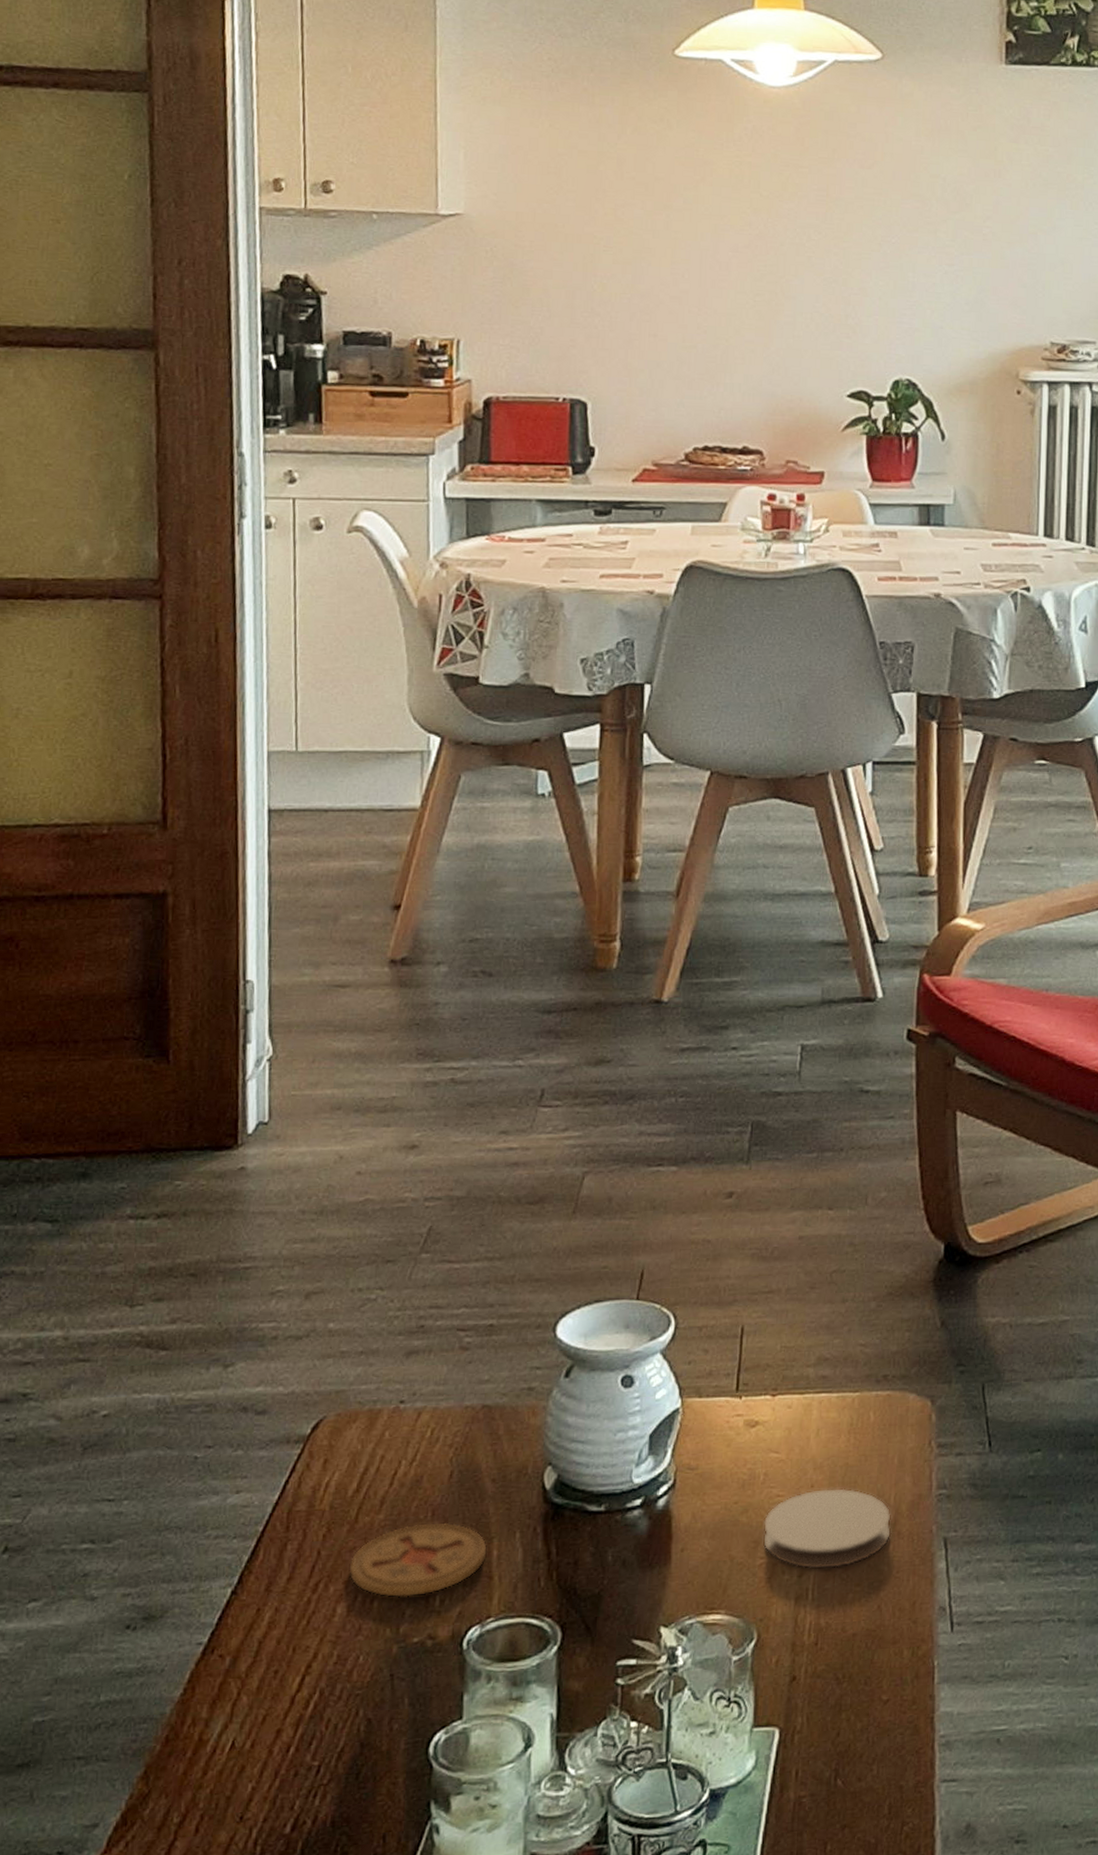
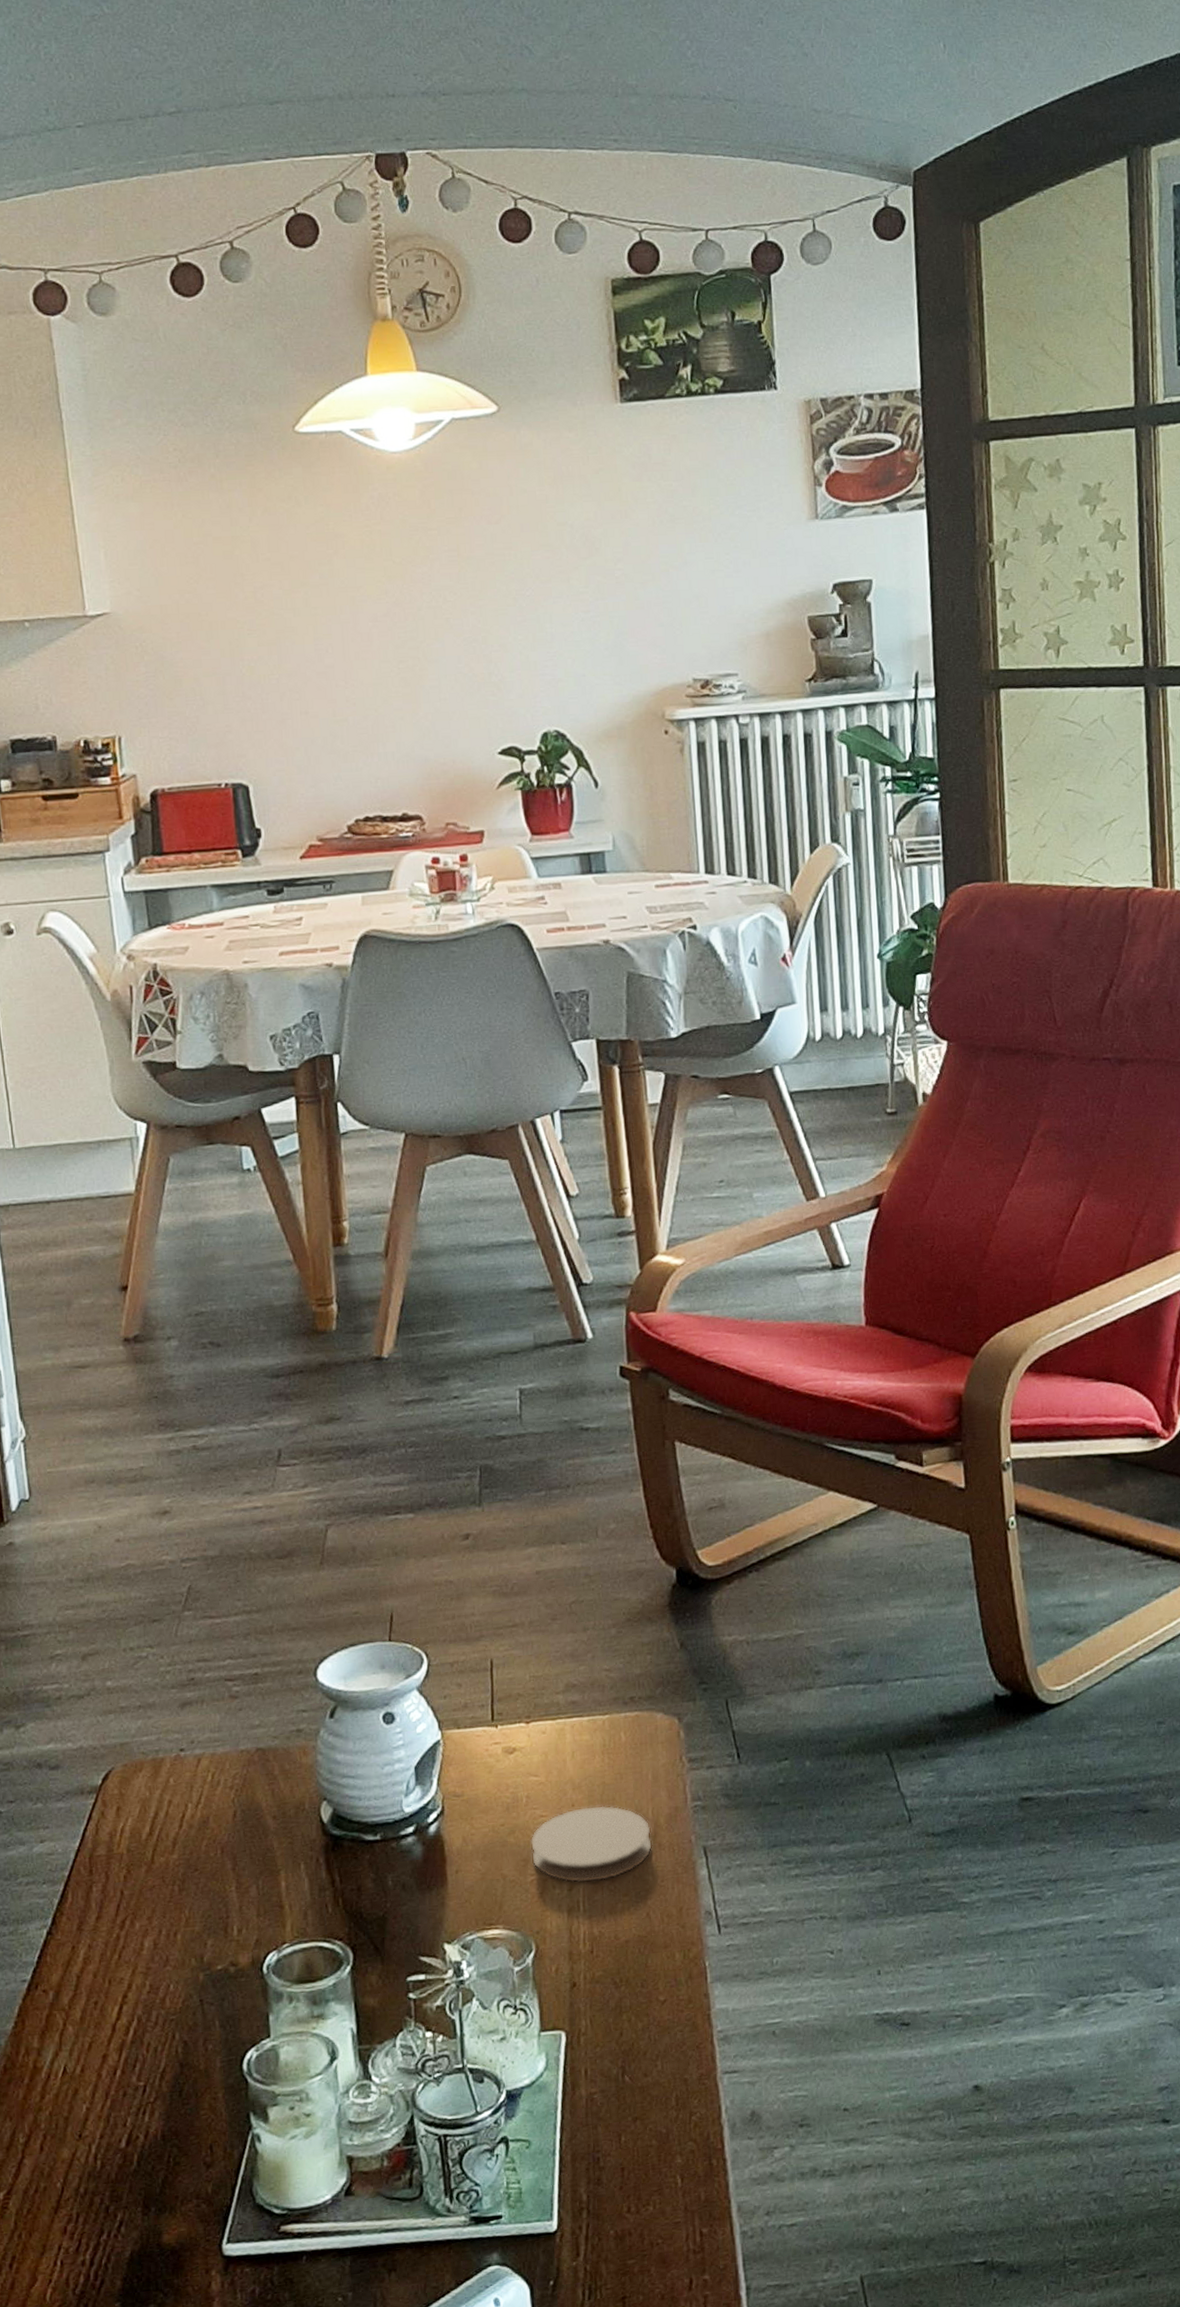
coaster: present [349,1522,488,1598] -> none [150,1858,277,1930]

